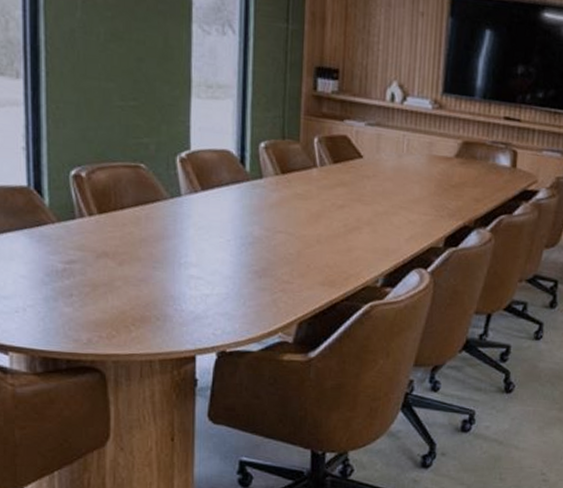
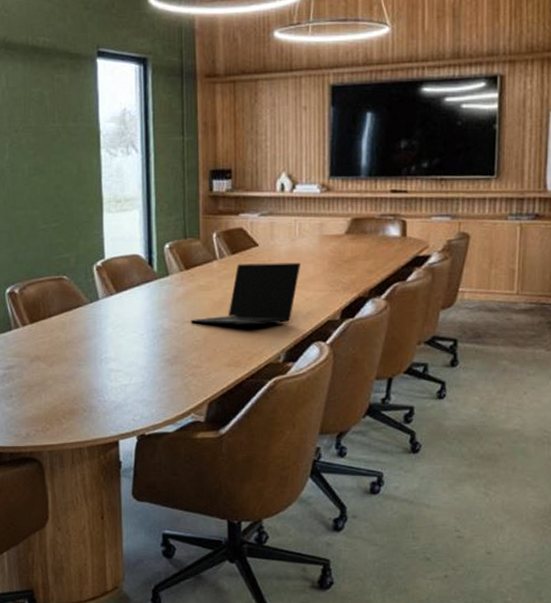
laptop: none [283,175,406,245] -> present [190,262,300,326]

